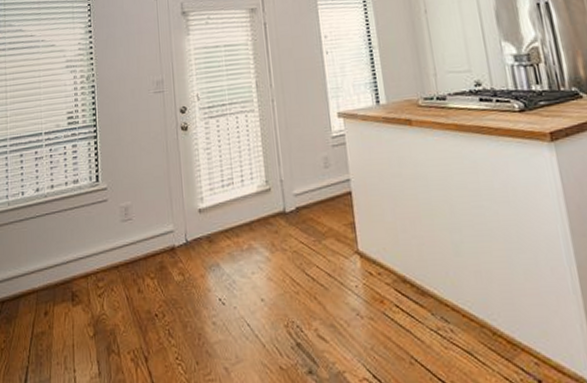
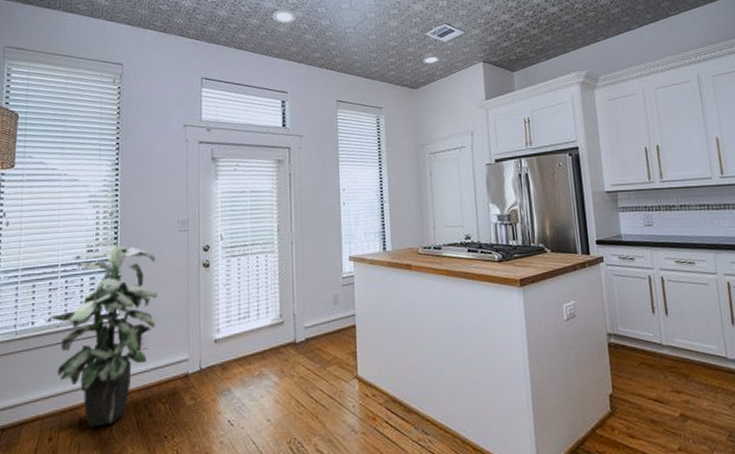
indoor plant: none [38,105,139,302] -> present [50,239,158,427]

